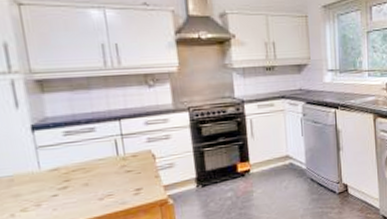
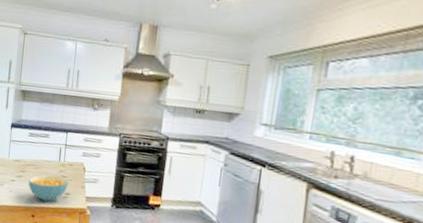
cereal bowl: none [78,172,137,207] -> present [28,174,69,202]

